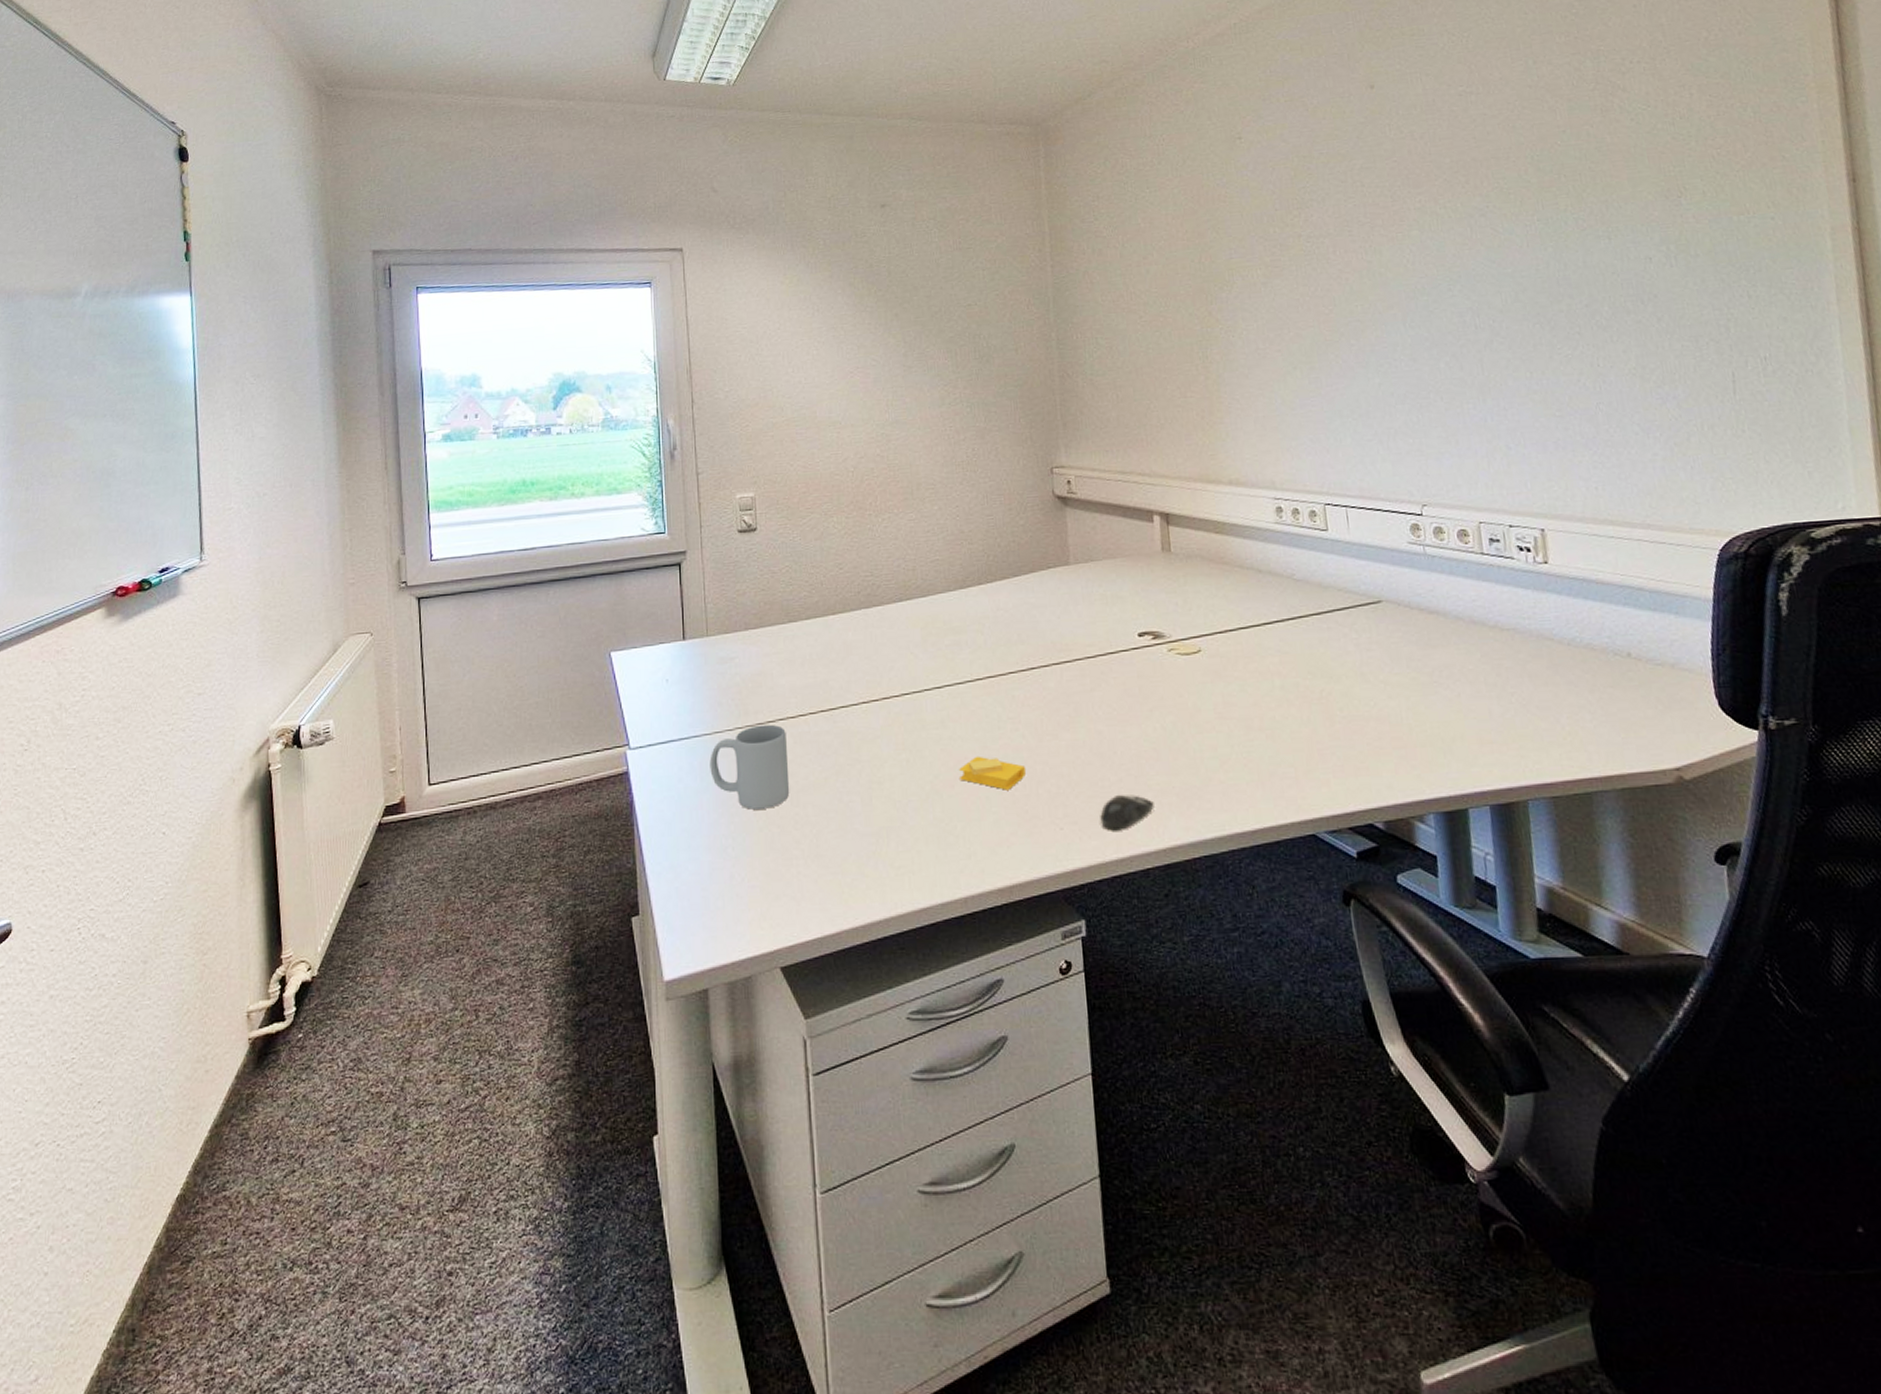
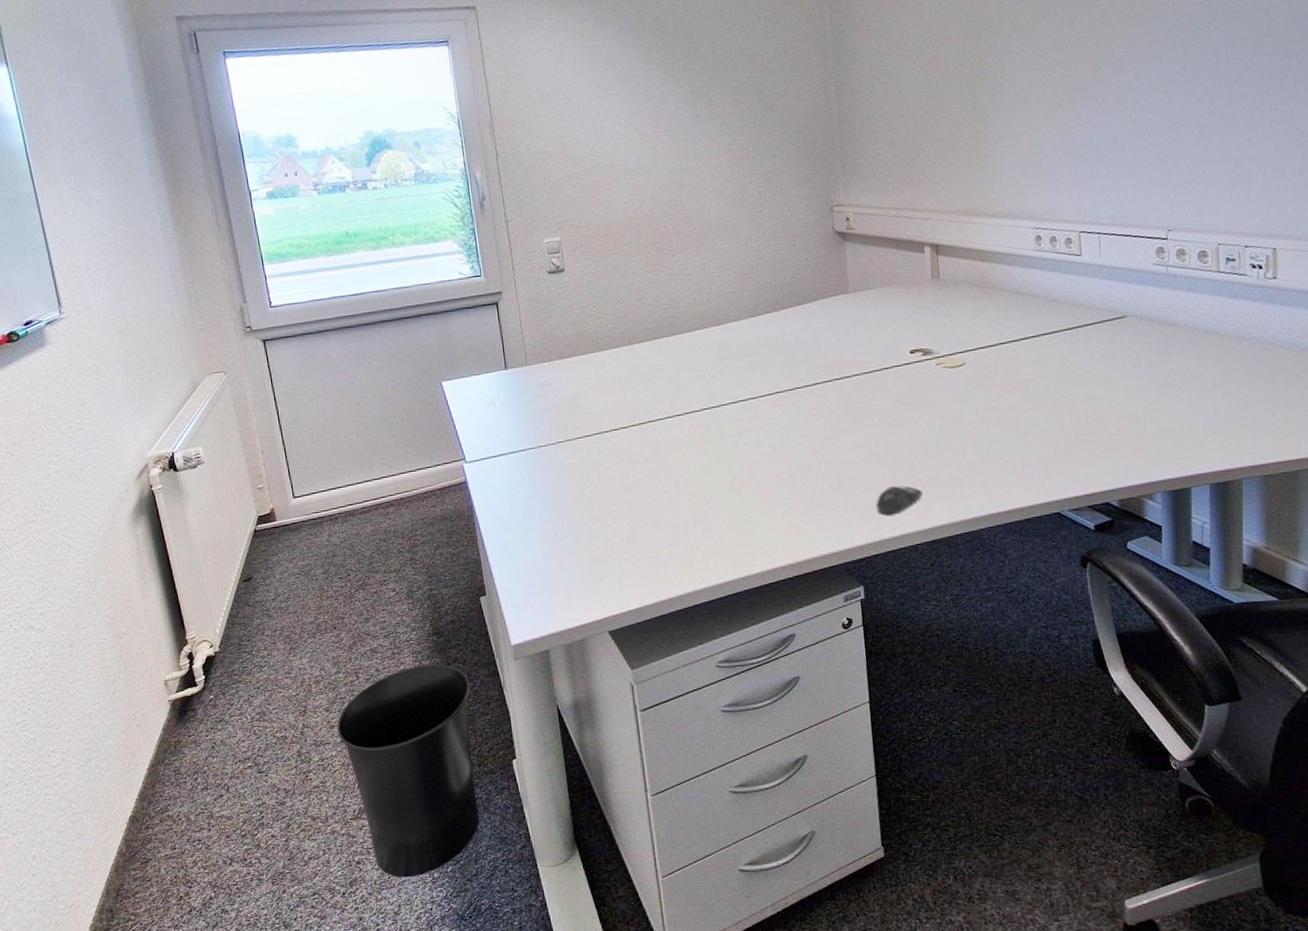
waste bin: none [445,1002,610,1298] -> present [337,664,480,878]
mug: present [709,724,790,810] -> none [536,438,608,509]
sticky notes: present [959,756,1027,790] -> none [754,458,812,486]

